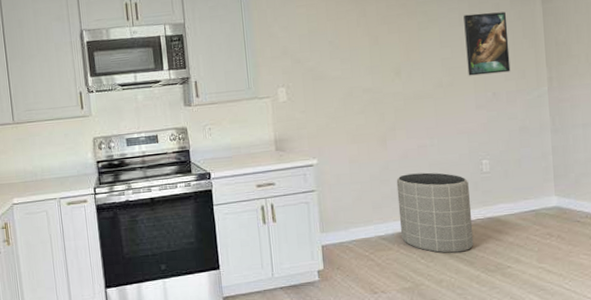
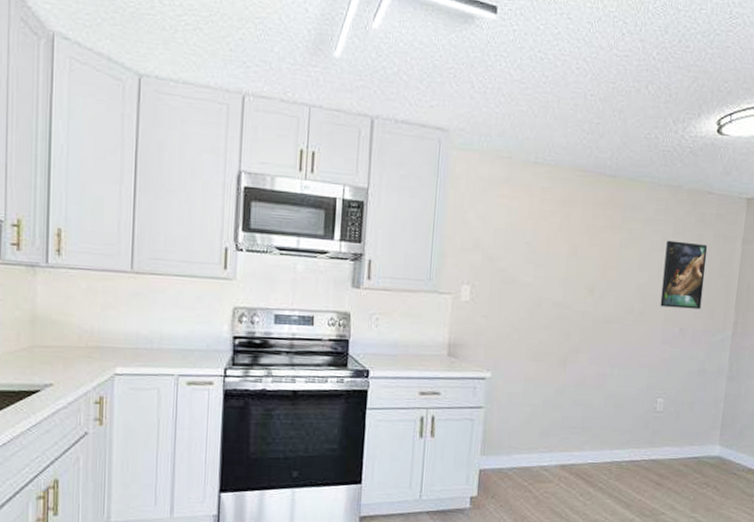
trash can: present [396,172,474,253] -> none [564,402,640,493]

